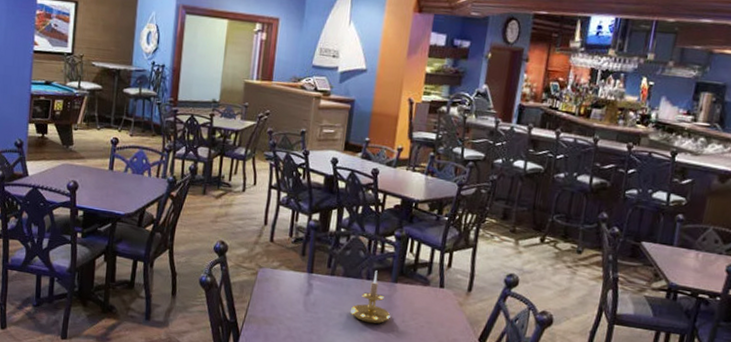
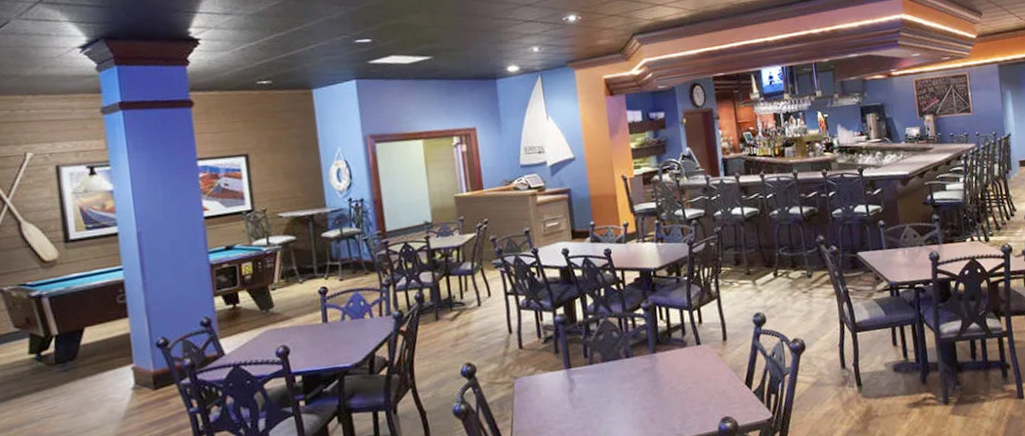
candle holder: present [350,270,391,324] -> none [618,346,658,401]

